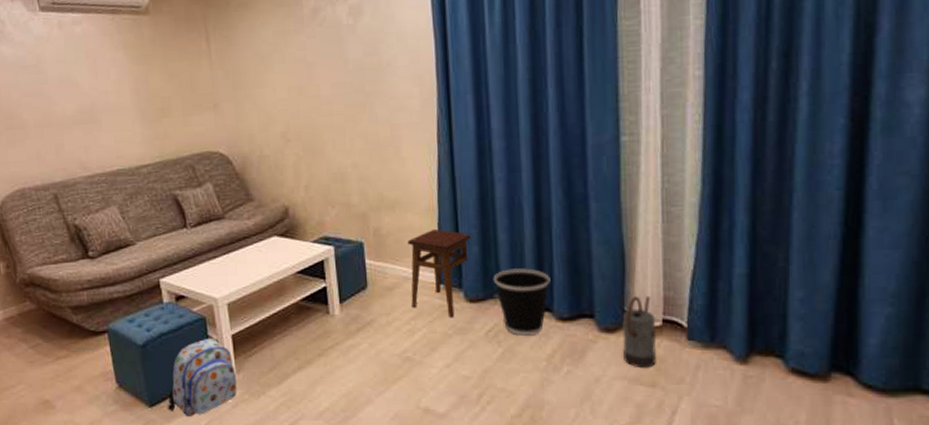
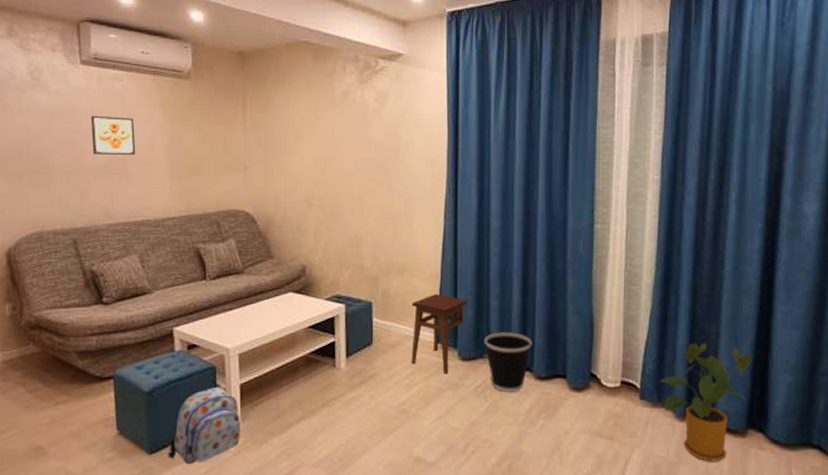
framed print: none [55,62,104,105] -> present [90,115,136,155]
watering can: present [622,295,657,369] -> none [588,360,616,423]
house plant: none [711,271,835,411] -> present [659,343,752,462]

